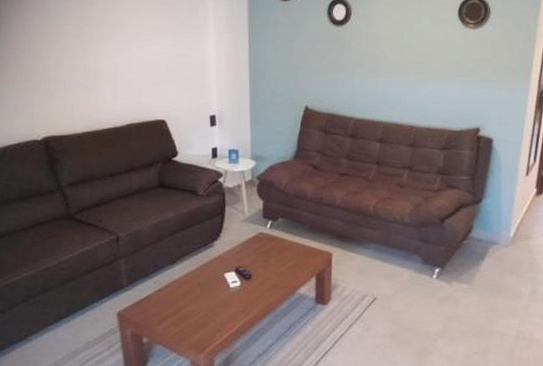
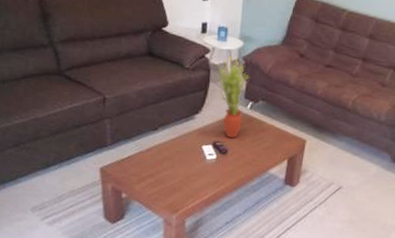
potted plant: none [232,178,265,261] -> present [217,56,249,138]

